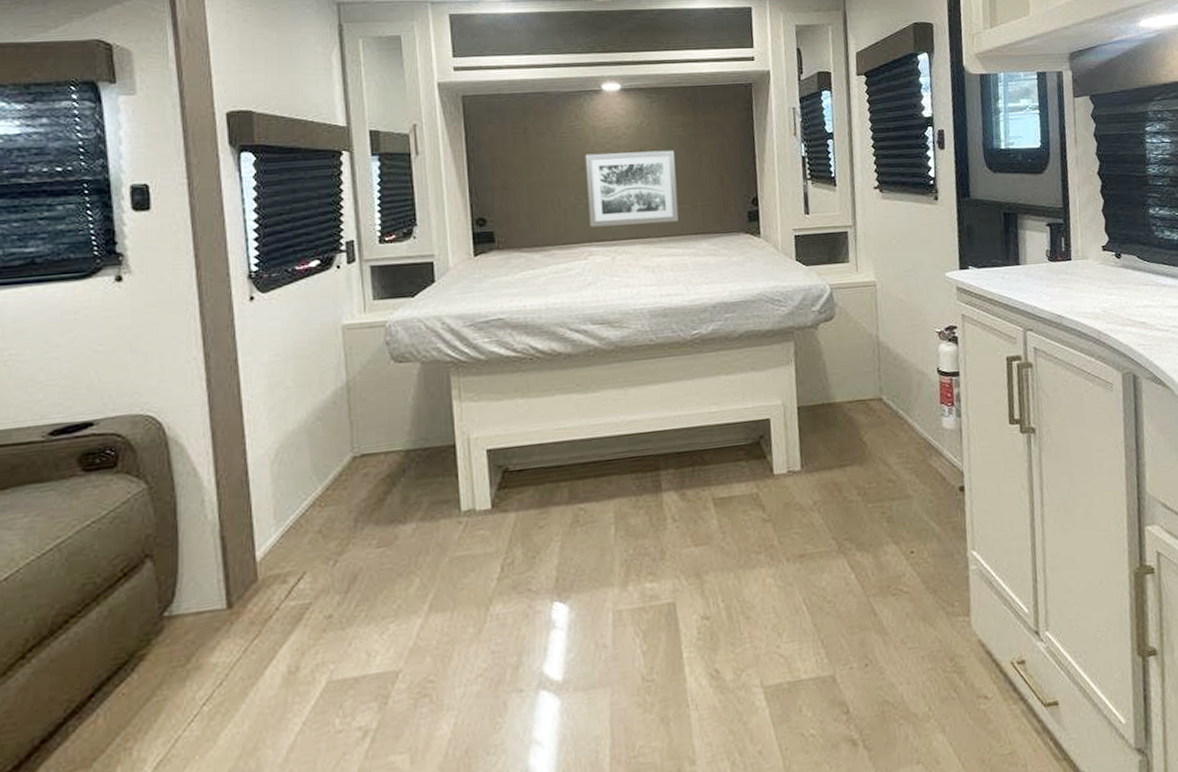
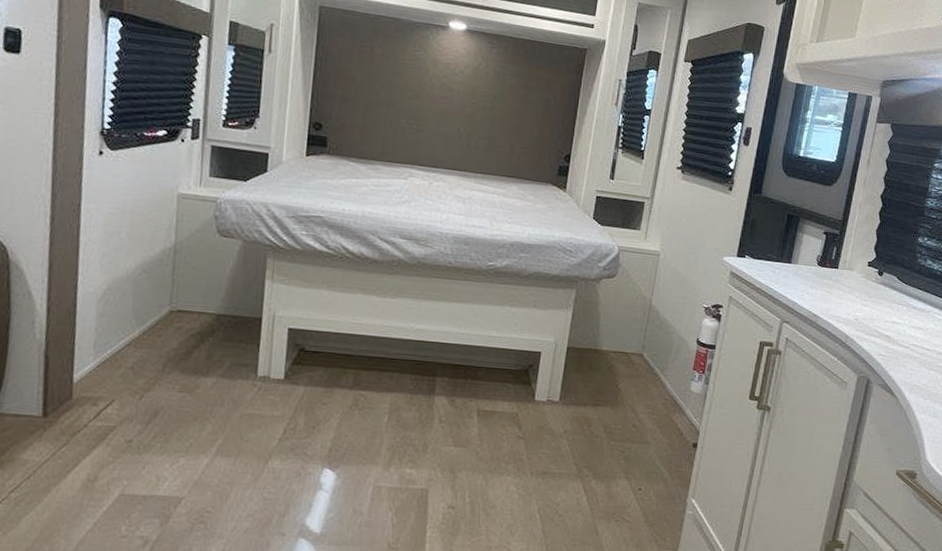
wall art: present [585,150,679,228] -> none [414,83,504,162]

